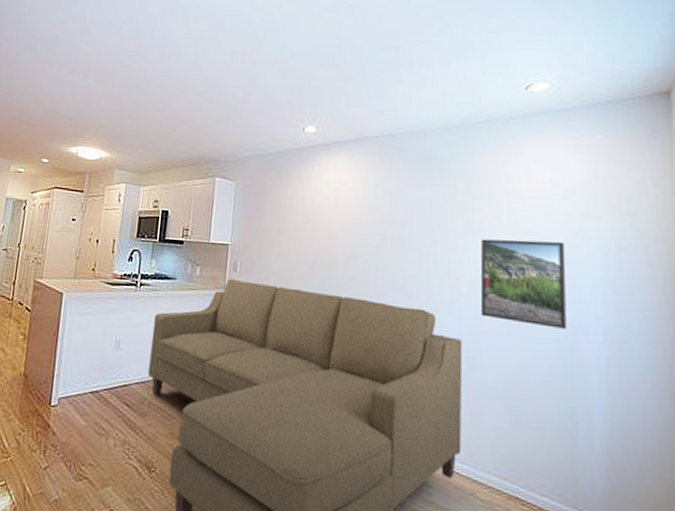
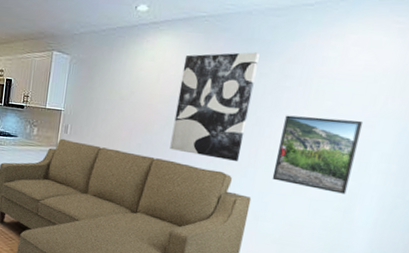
wall art: none [359,172,441,297] -> present [169,52,260,162]

